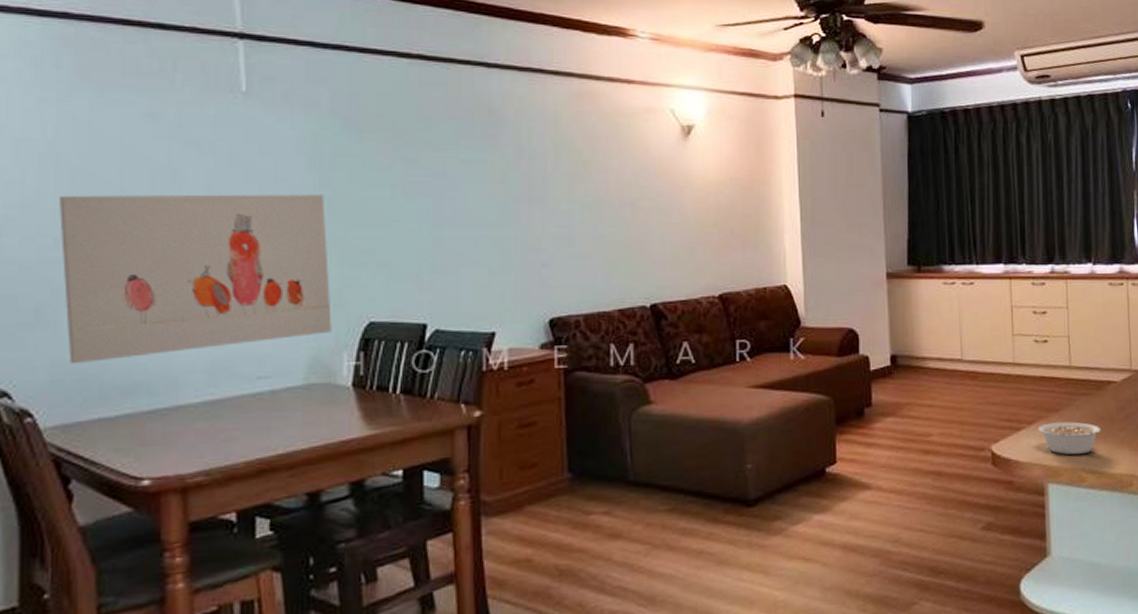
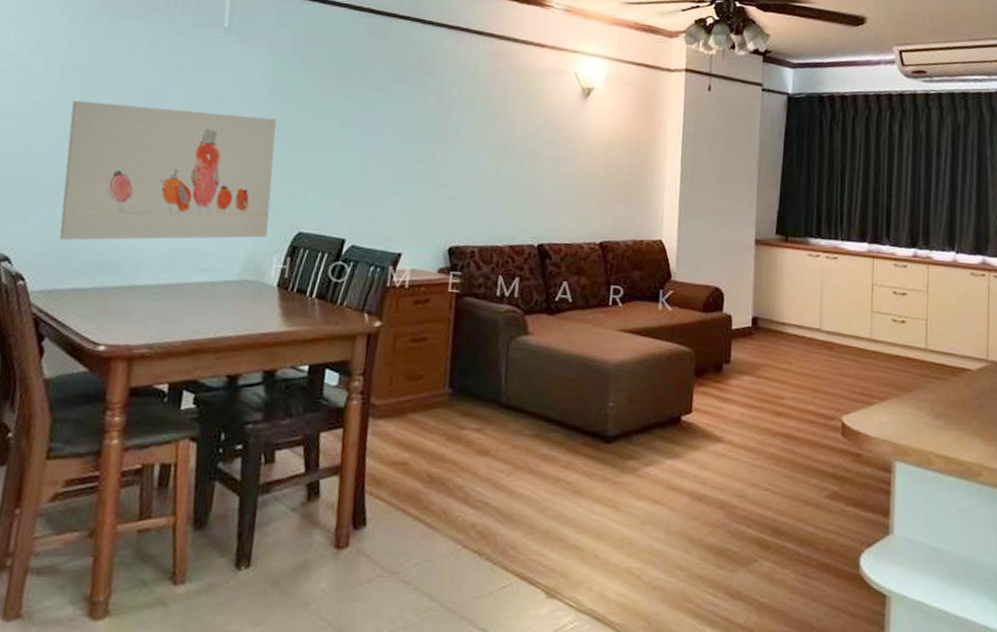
legume: present [1038,422,1103,455] -> none [890,402,955,437]

